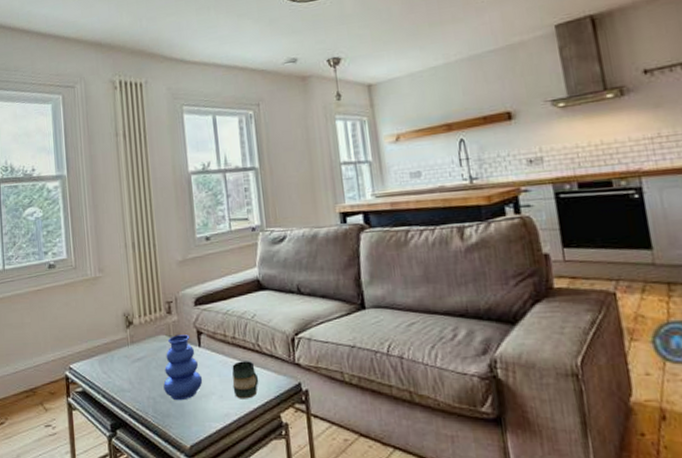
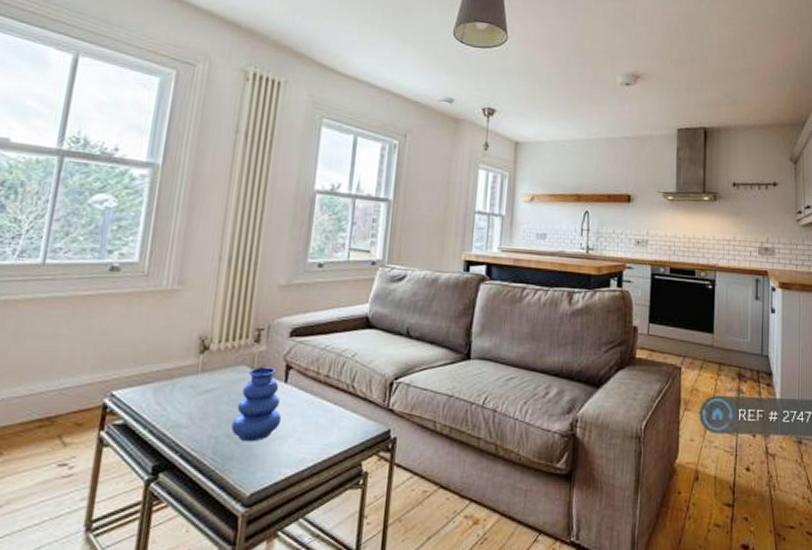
mug: present [232,361,259,399] -> none [314,402,346,444]

